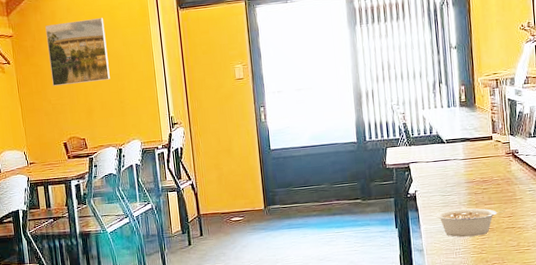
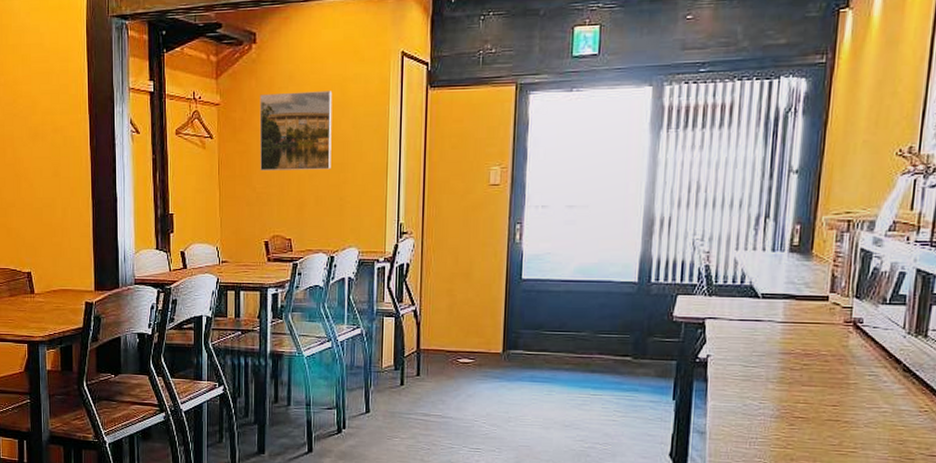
legume: present [436,208,505,238] -> none [731,386,830,425]

